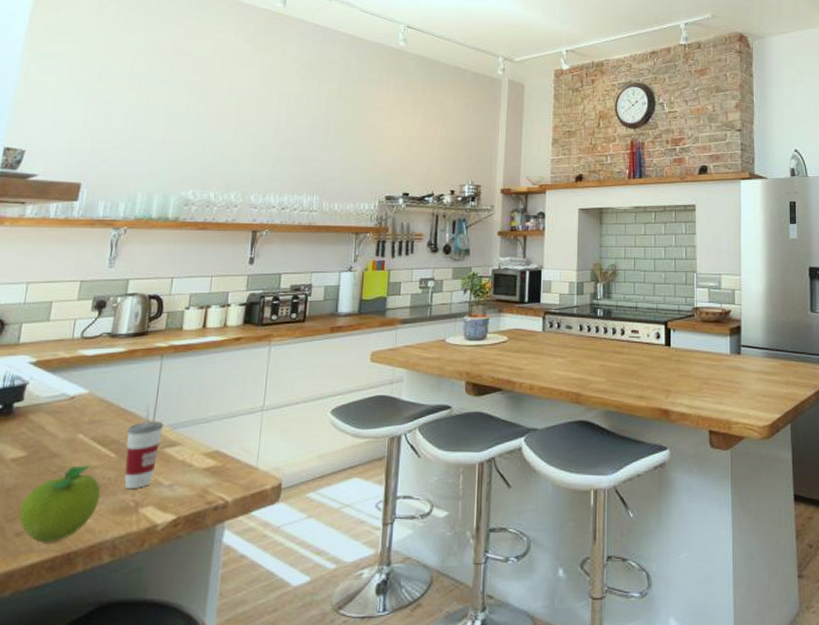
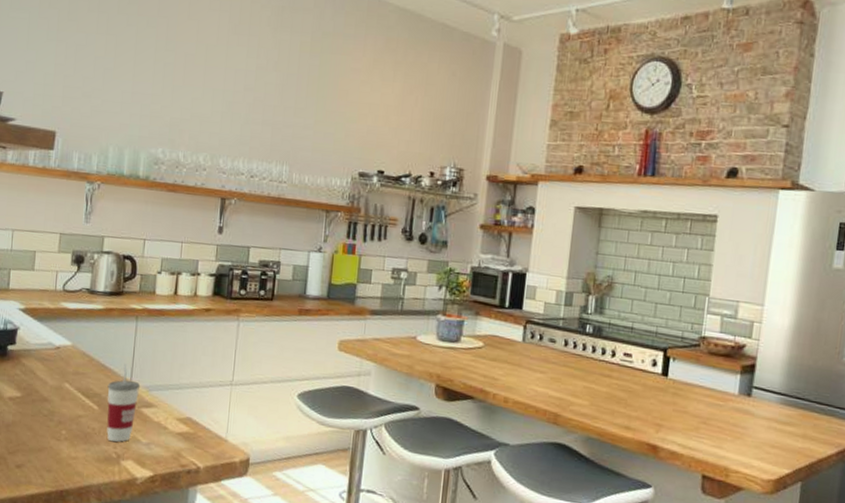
fruit: present [18,465,101,543] -> none [18,412,87,479]

